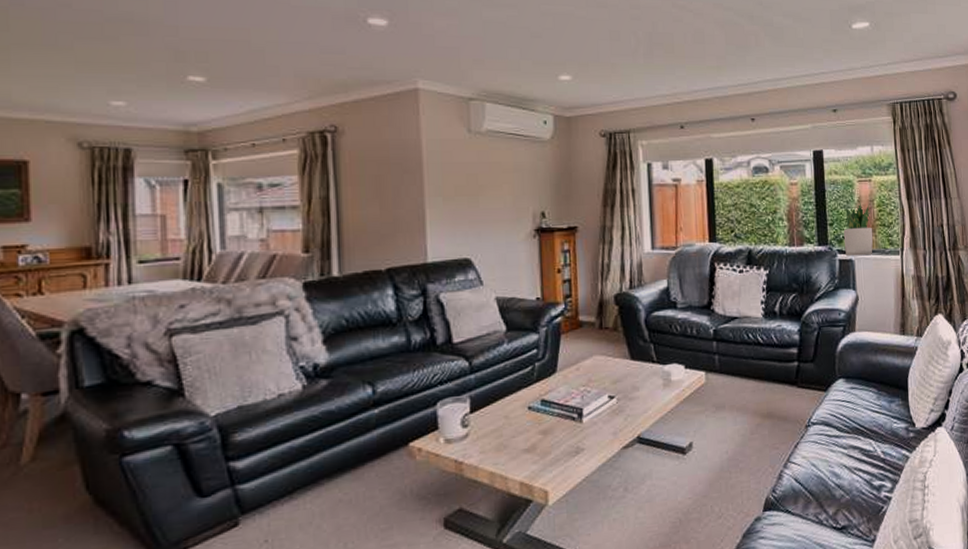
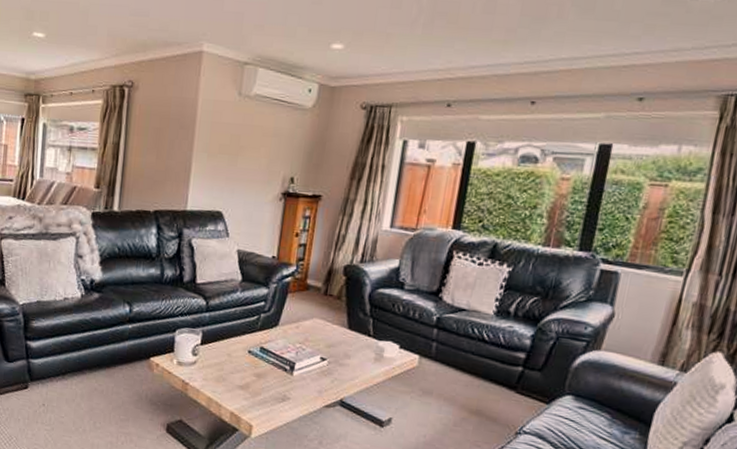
planter: present [843,202,873,257] -> none [611,209,659,271]

